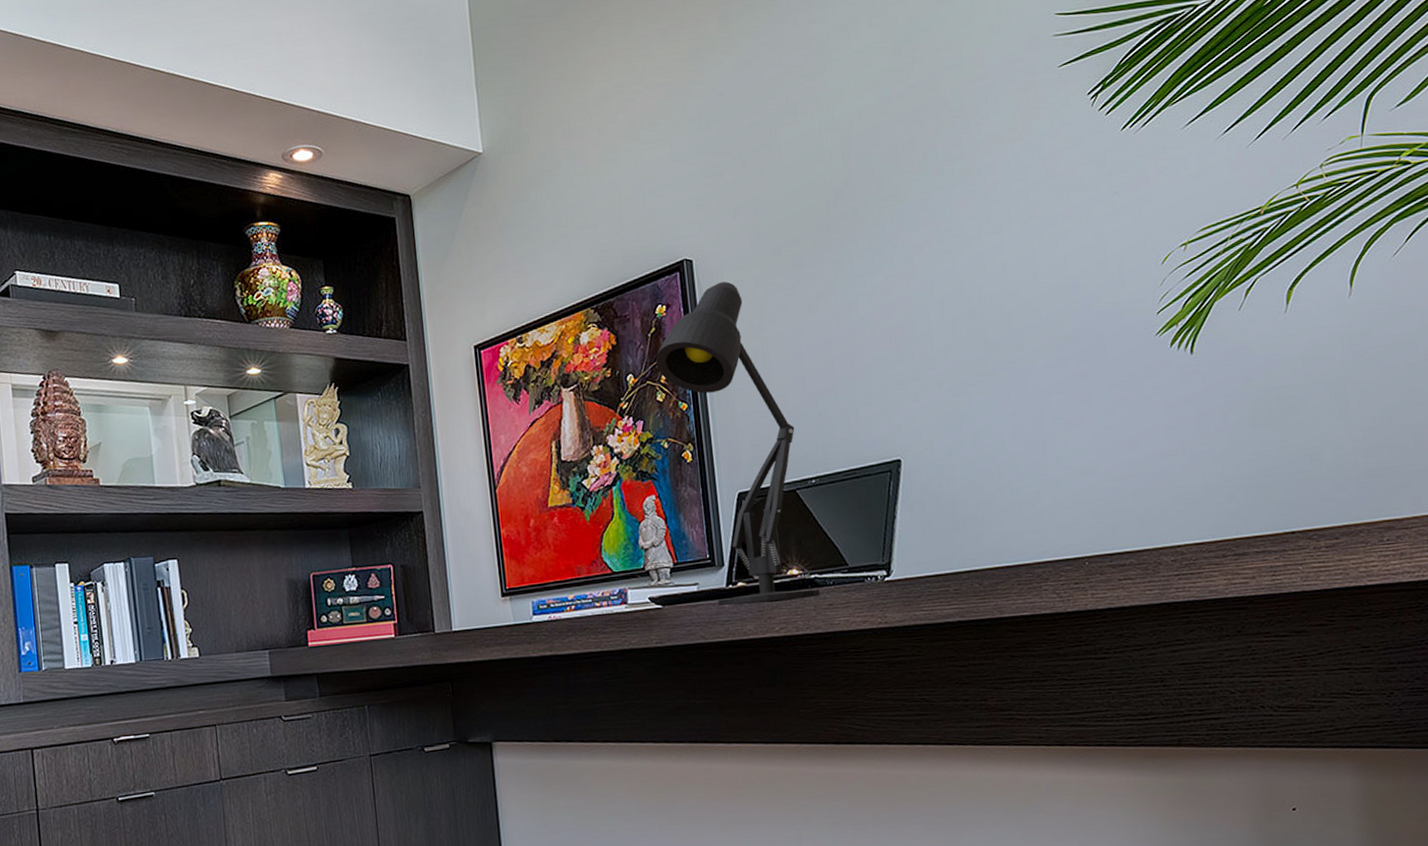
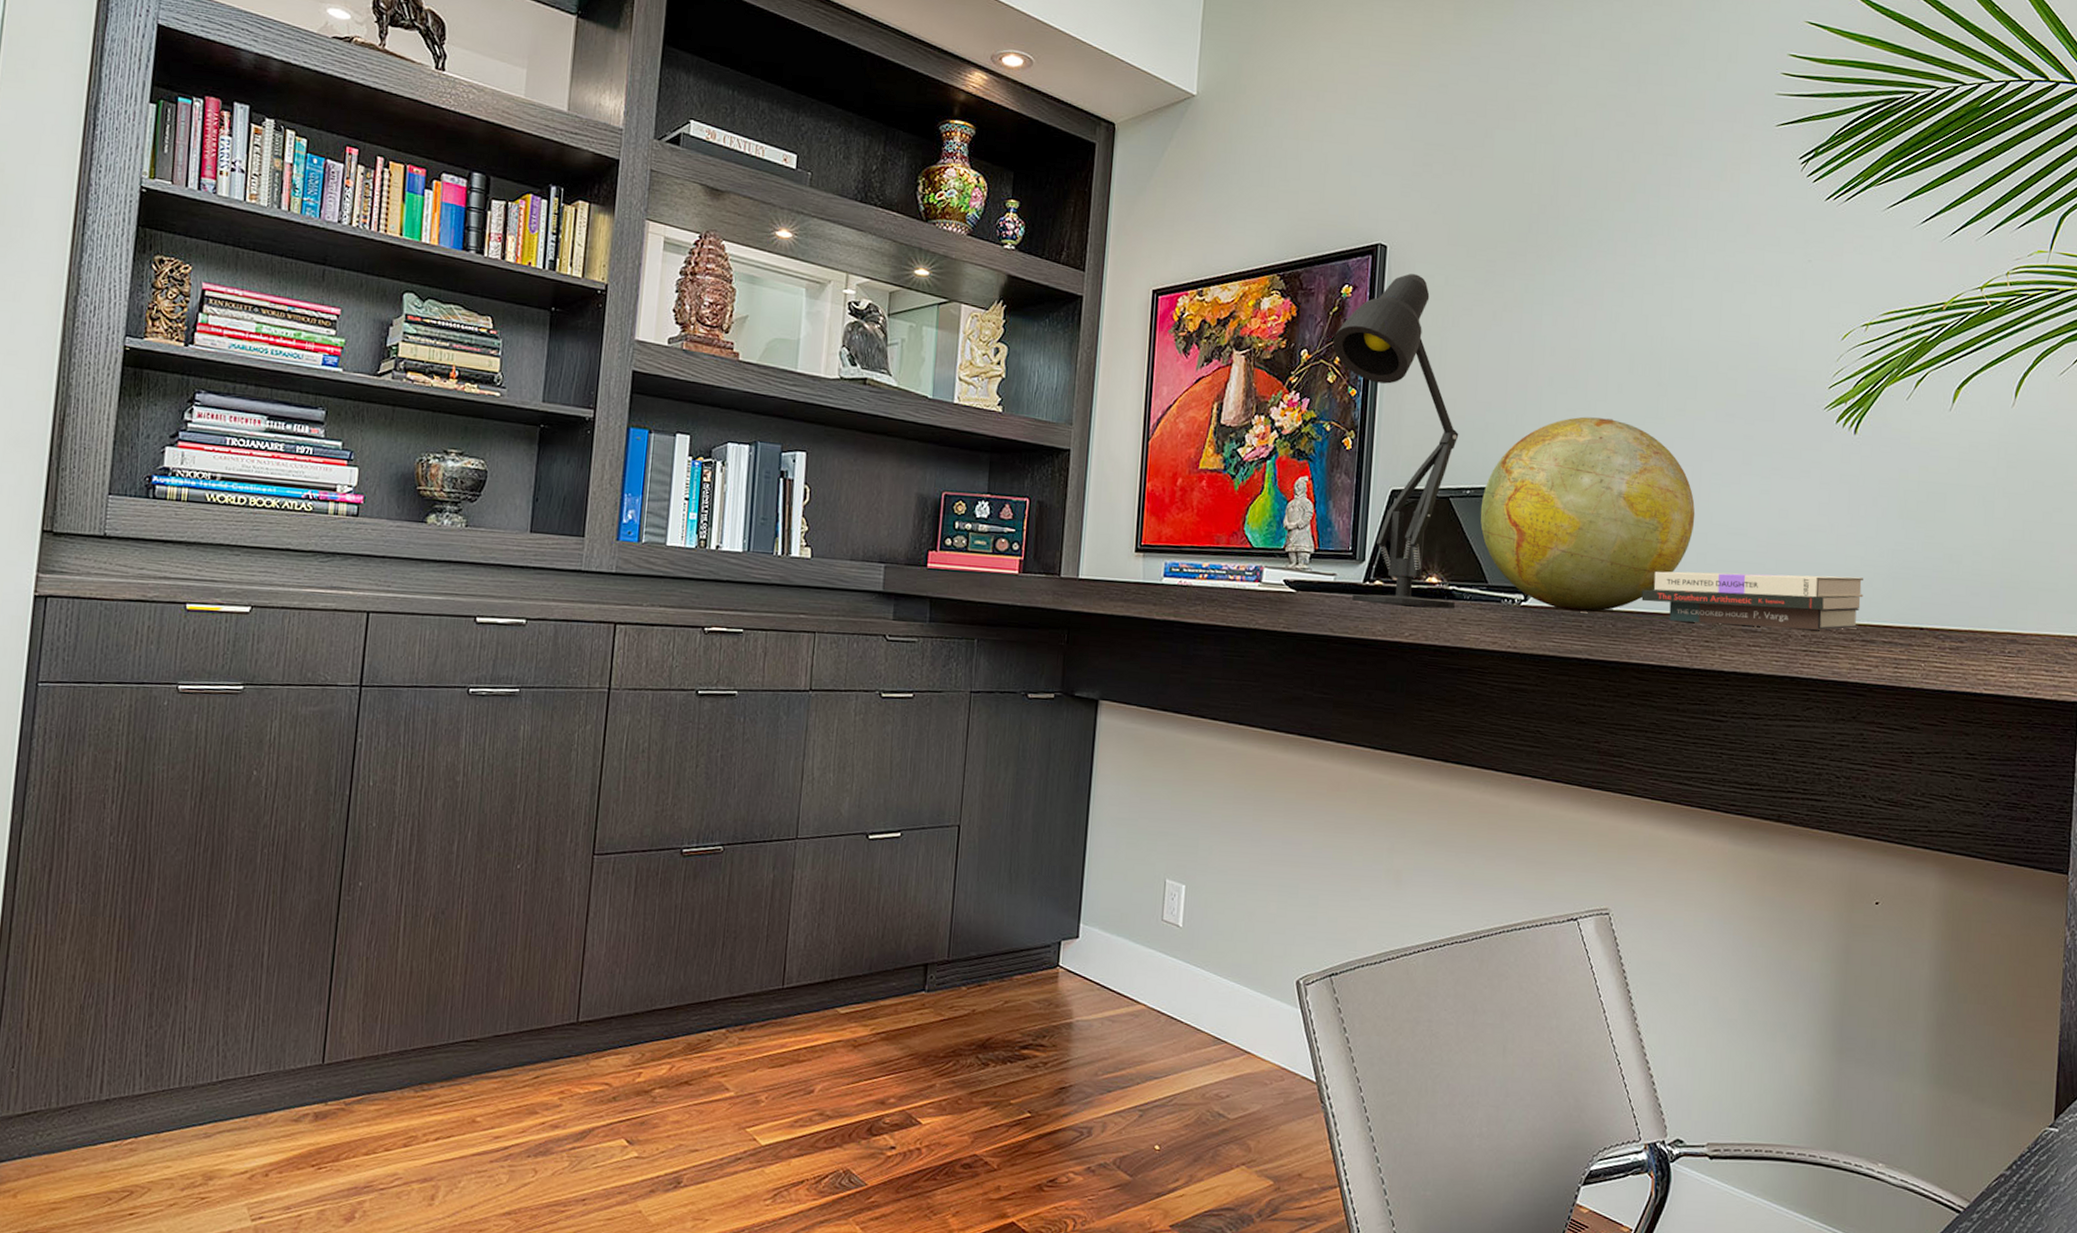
globe: none [828,385,1044,579] -> present [1480,416,1695,613]
books: none [1003,493,1229,569] -> present [1641,571,1864,631]

